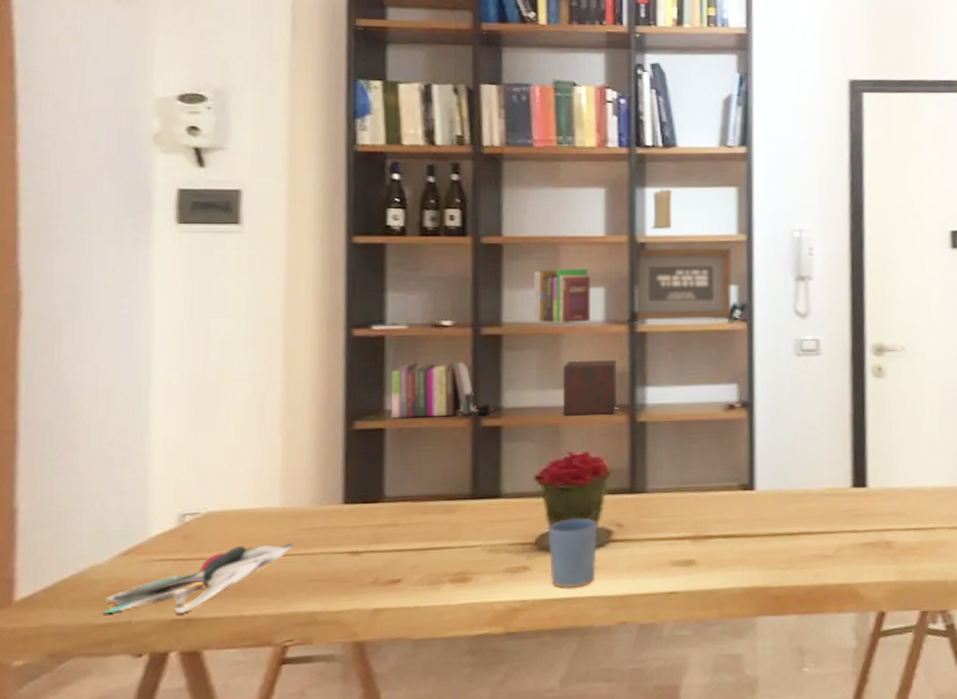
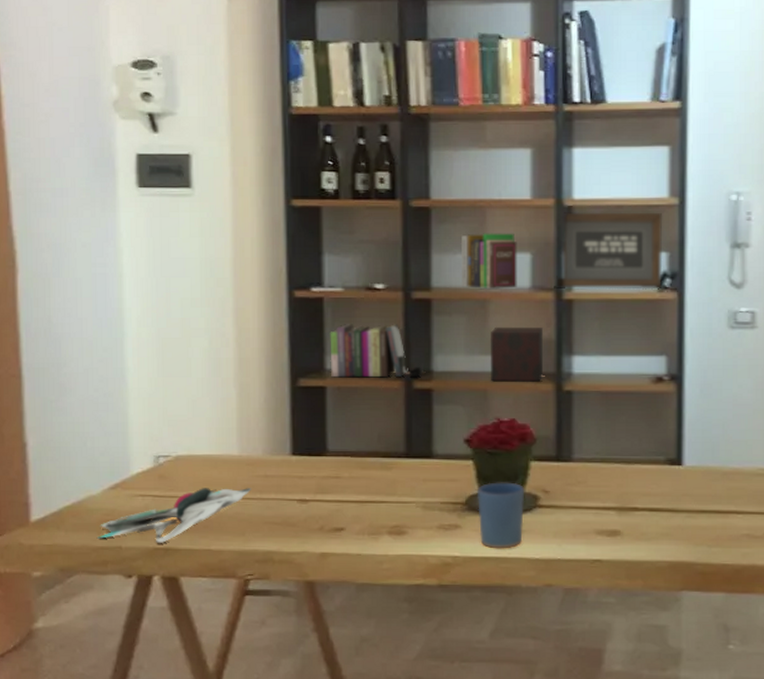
candle: present [650,188,672,230] -> none [578,148,601,193]

